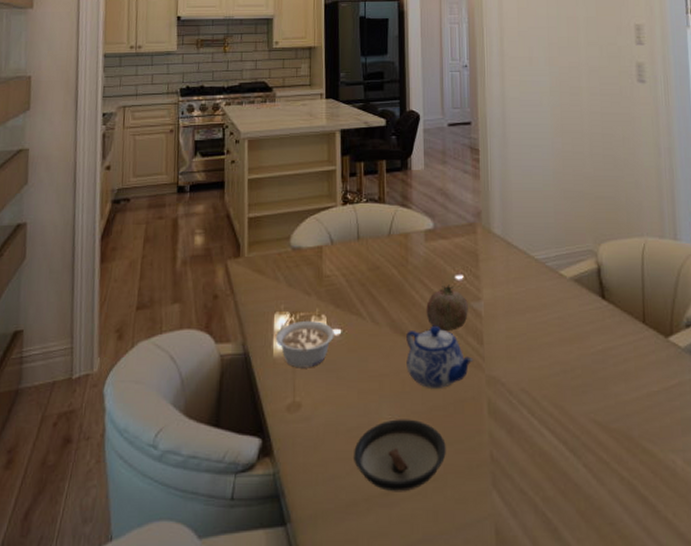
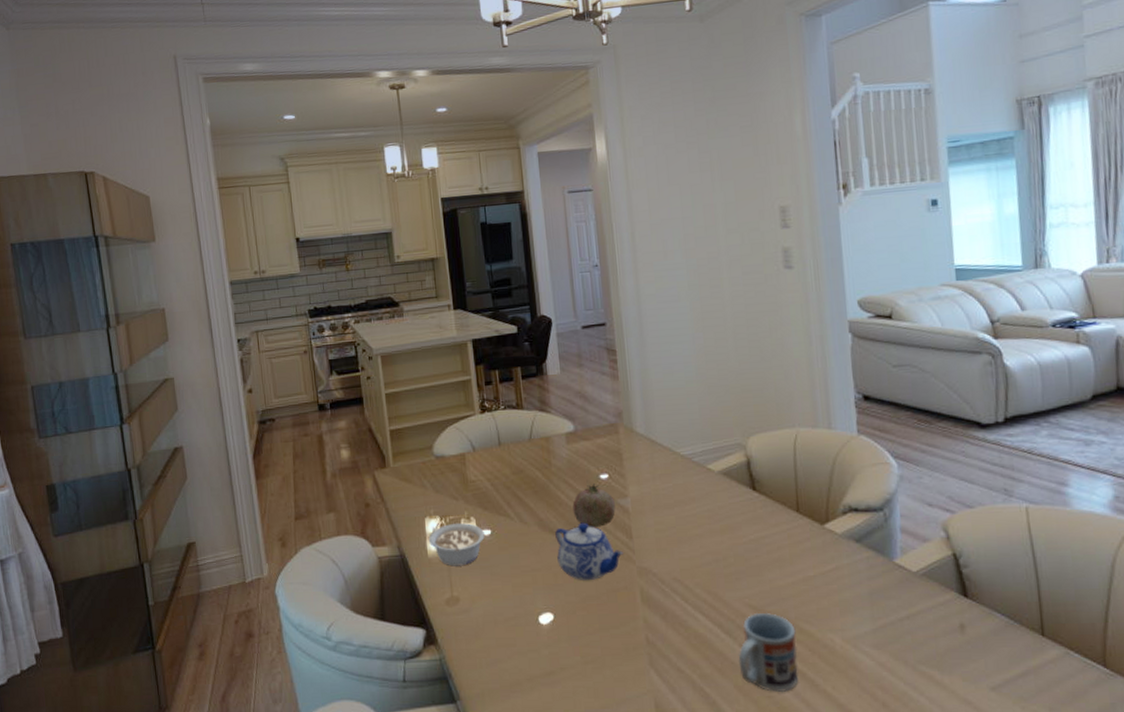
saucer: present [354,419,446,492] -> none [513,608,603,673]
cup: none [581,429,640,520] -> present [738,612,799,693]

